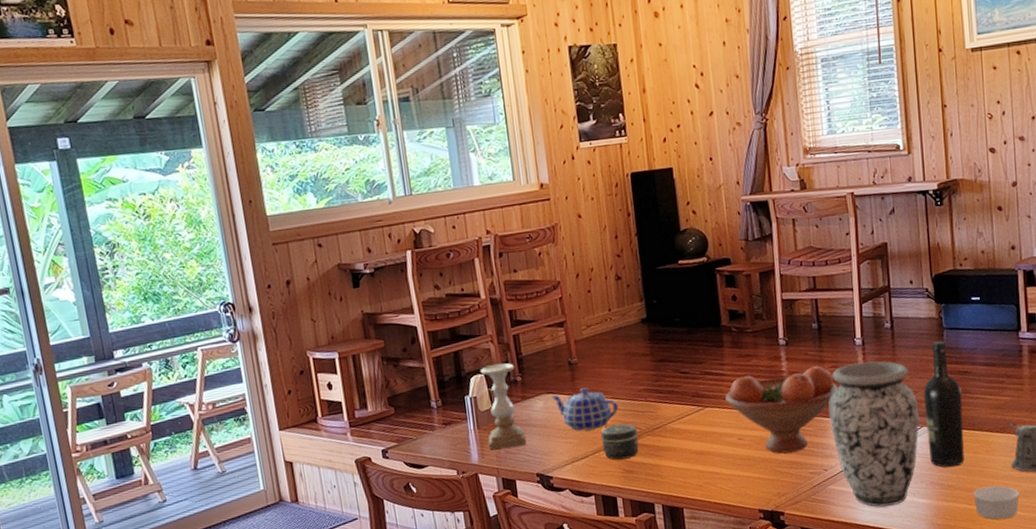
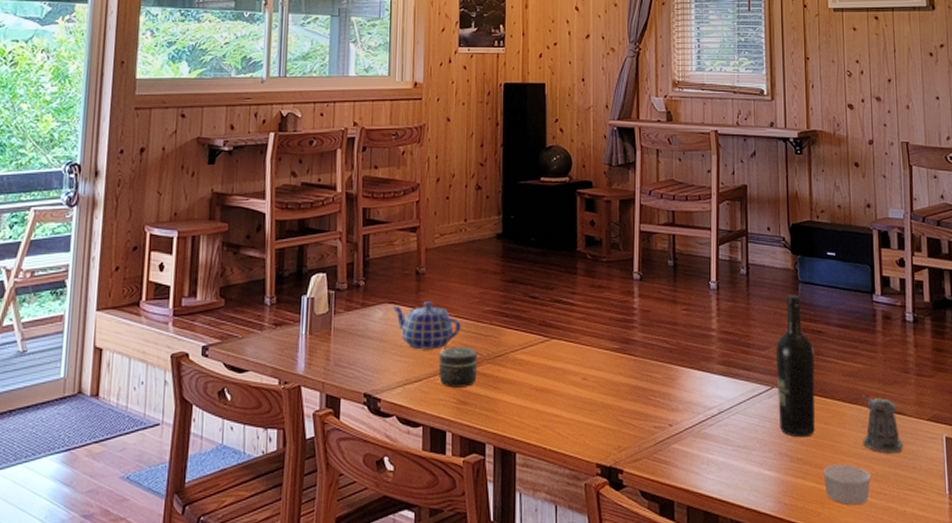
candle holder: present [480,363,526,451] -> none [318,263,359,361]
fruit bowl: present [725,366,838,454] -> none [573,306,689,401]
vase: present [828,361,920,507] -> none [677,307,771,475]

